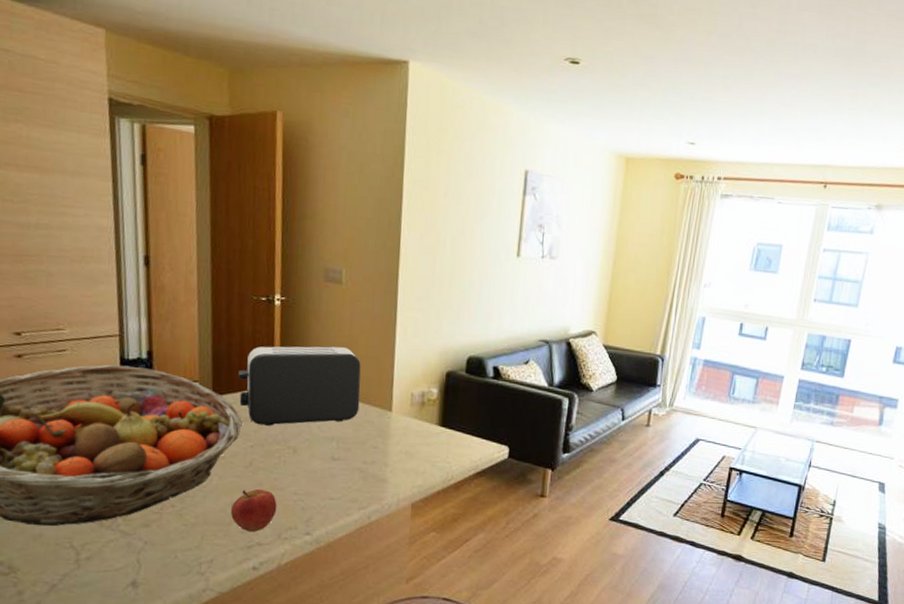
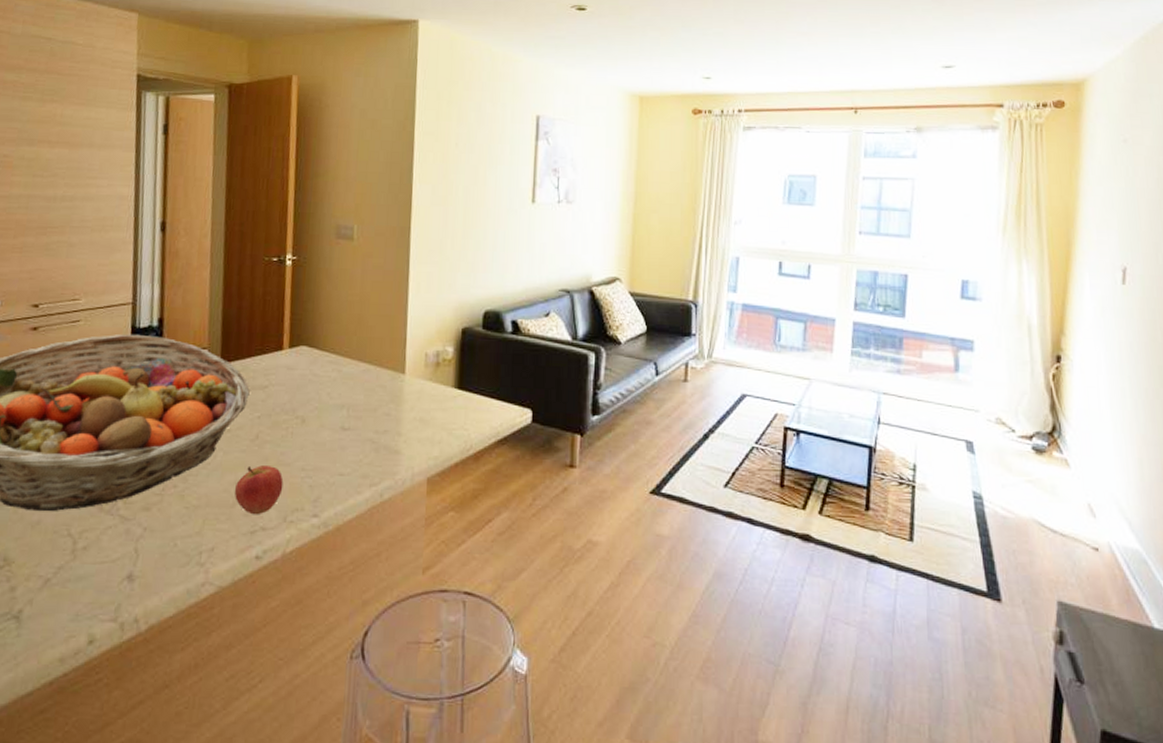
toaster: present [238,346,361,426] -> none [247,305,373,394]

